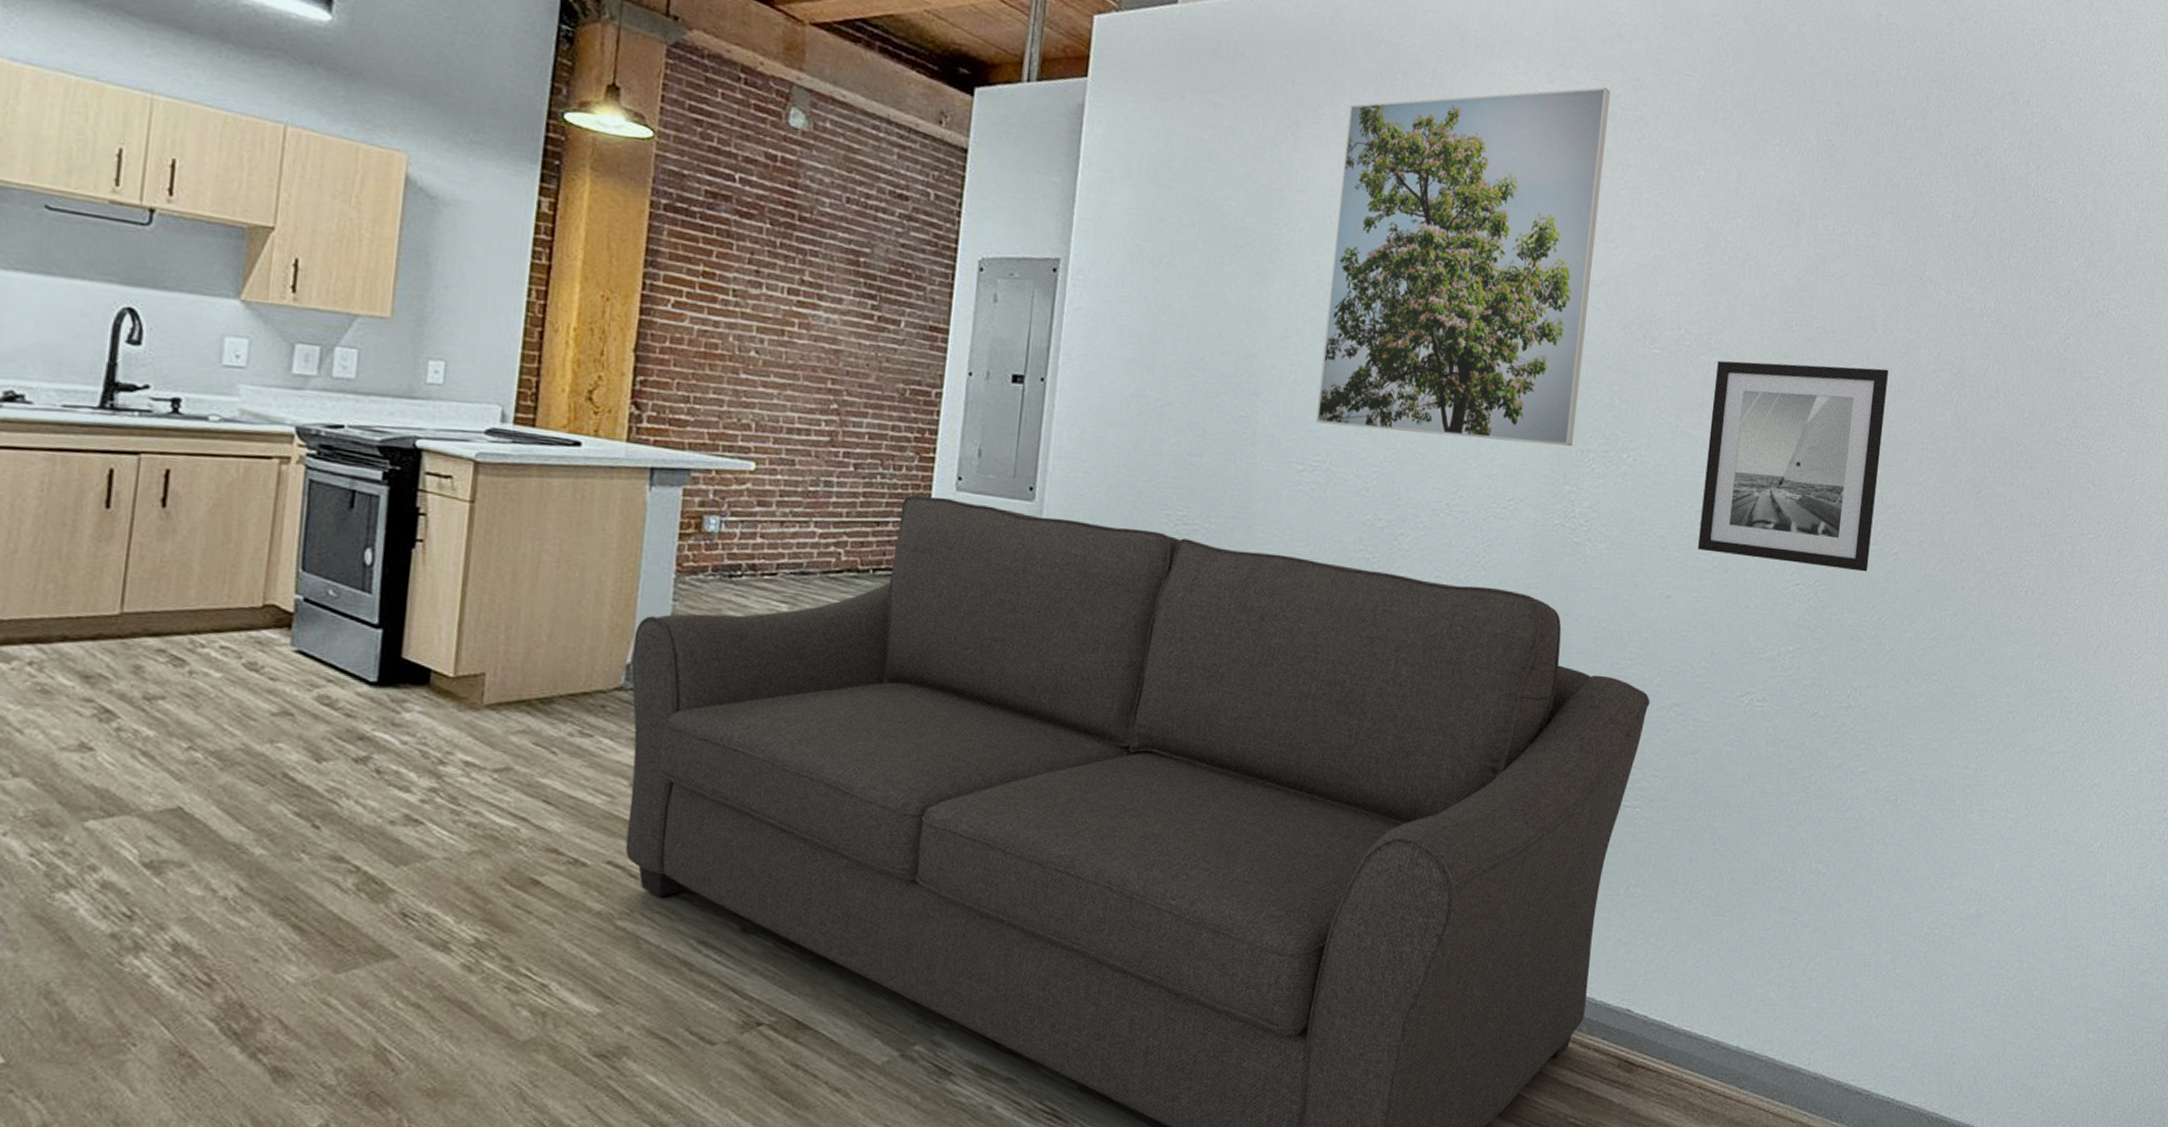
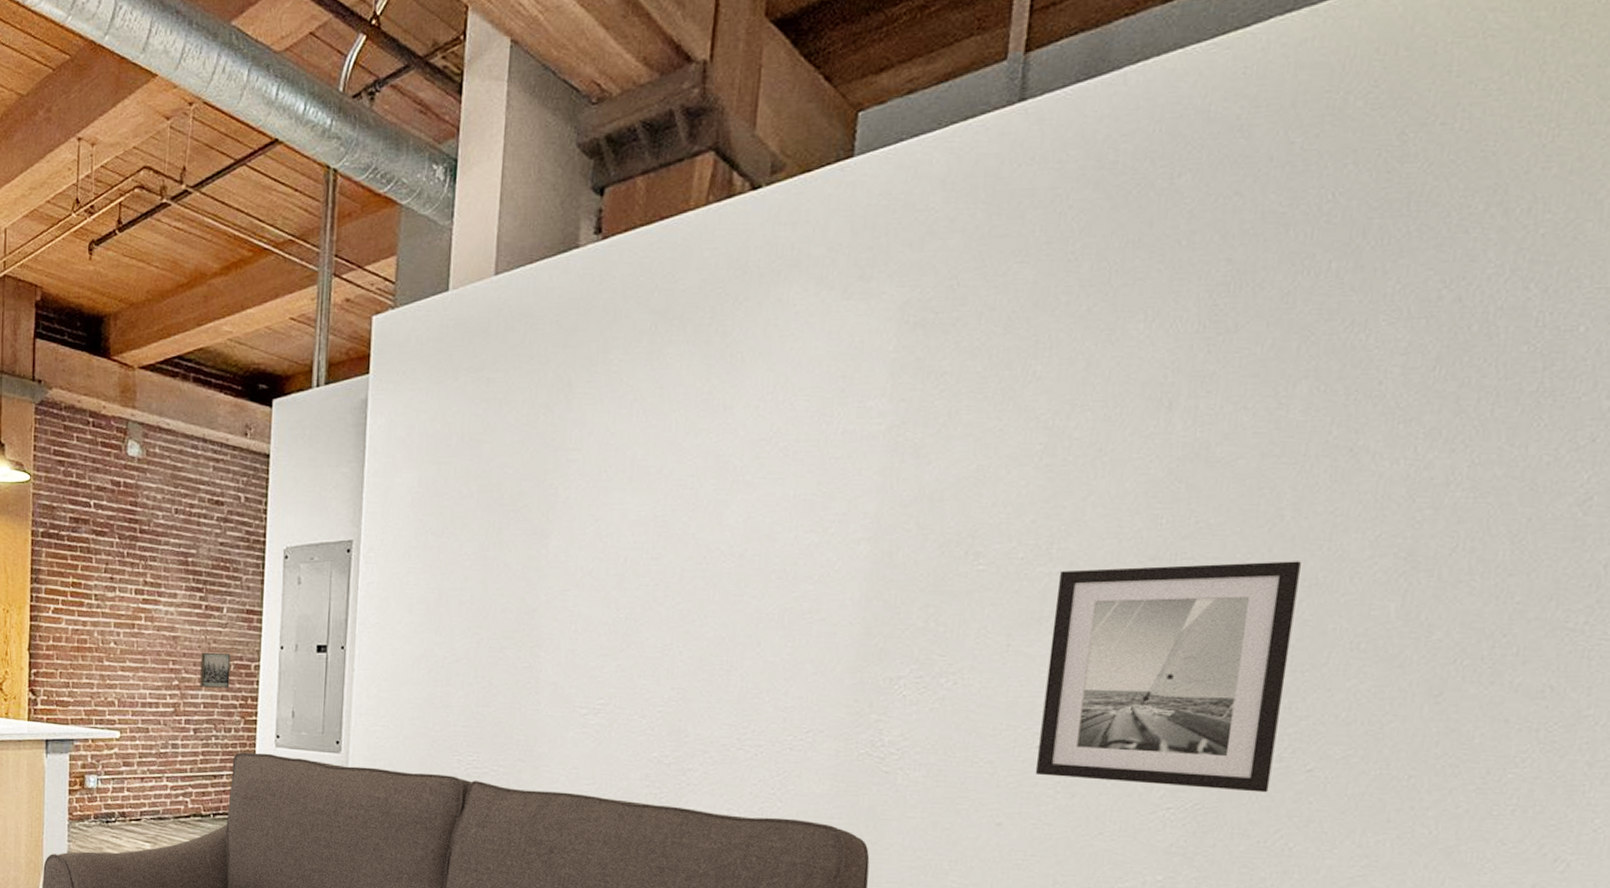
wall art: none [865,371,907,417] -> present [200,652,231,688]
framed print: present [1316,87,1610,446] -> none [598,293,920,675]

